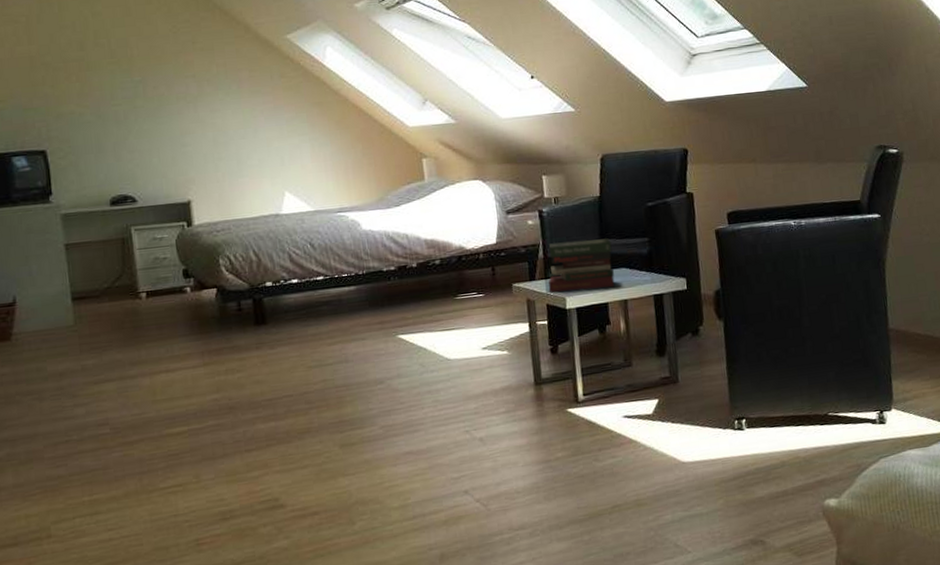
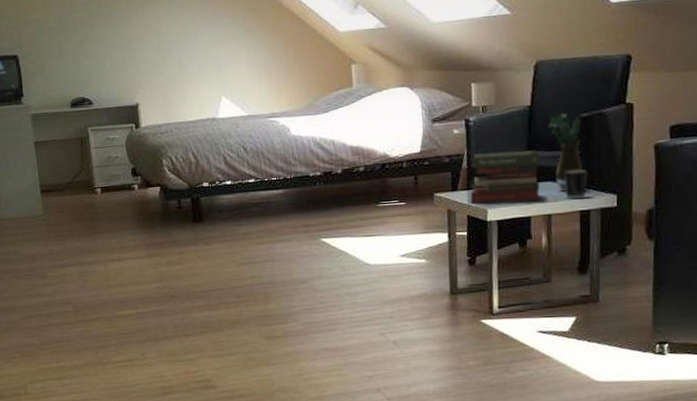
vase: none [617,201,654,278] -> present [548,111,584,193]
mug: none [635,255,659,284] -> present [564,169,588,199]

